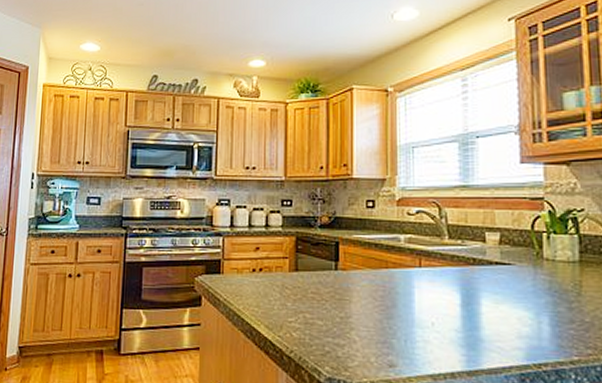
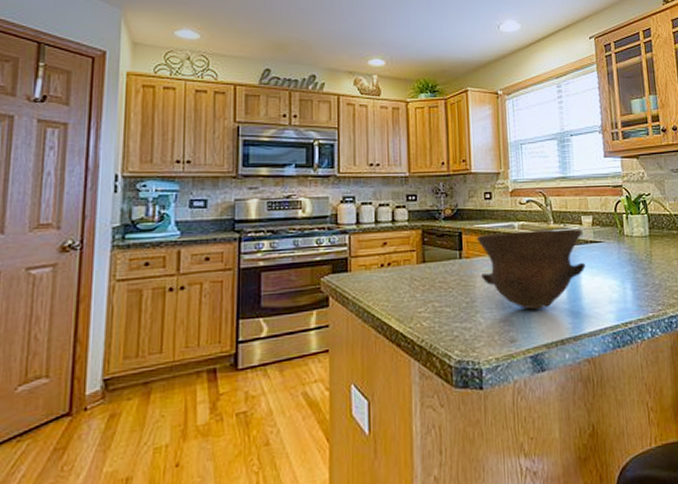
bowl: none [355,244,488,335] -> present [476,229,586,310]

